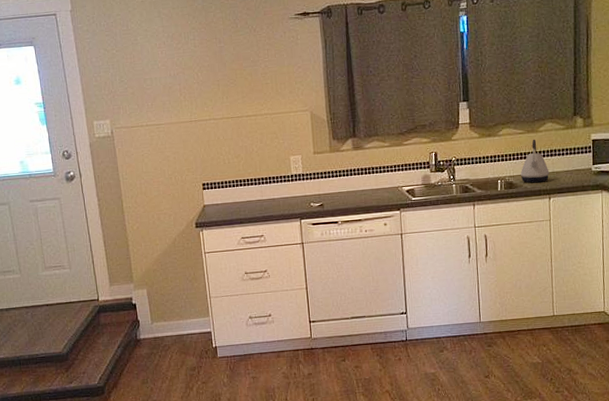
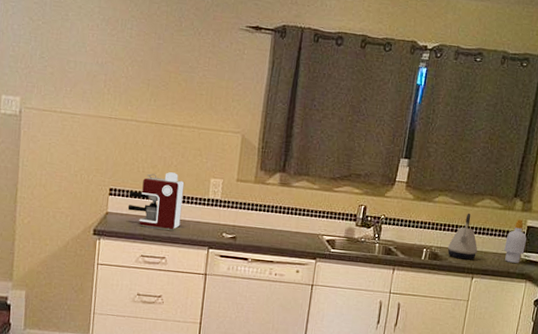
coffee maker: none [220,158,271,211] -> present [127,172,185,230]
soap bottle: none [574,135,595,177] -> present [504,219,527,263]

